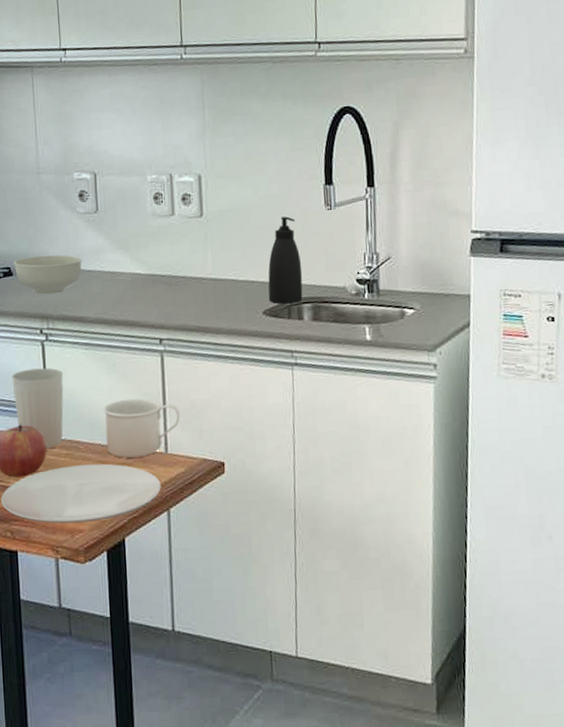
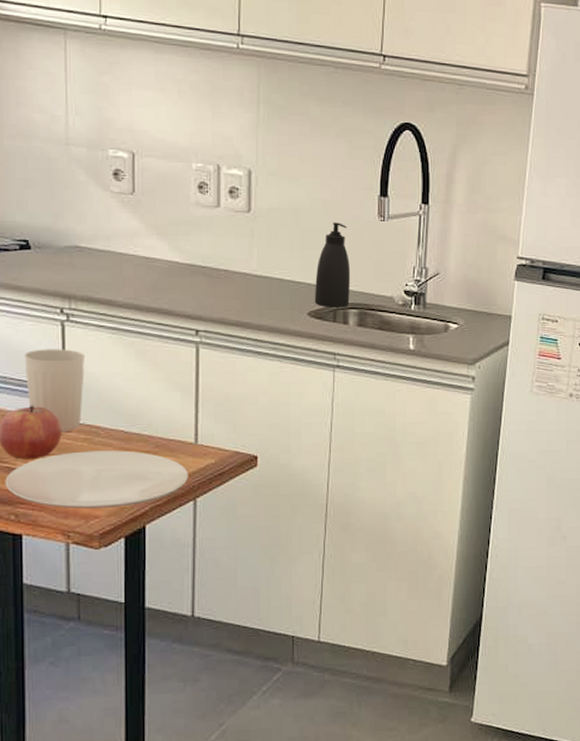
bowl: present [13,255,83,295] -> none [32,231,114,273]
mug: present [103,398,181,458] -> none [128,387,214,446]

